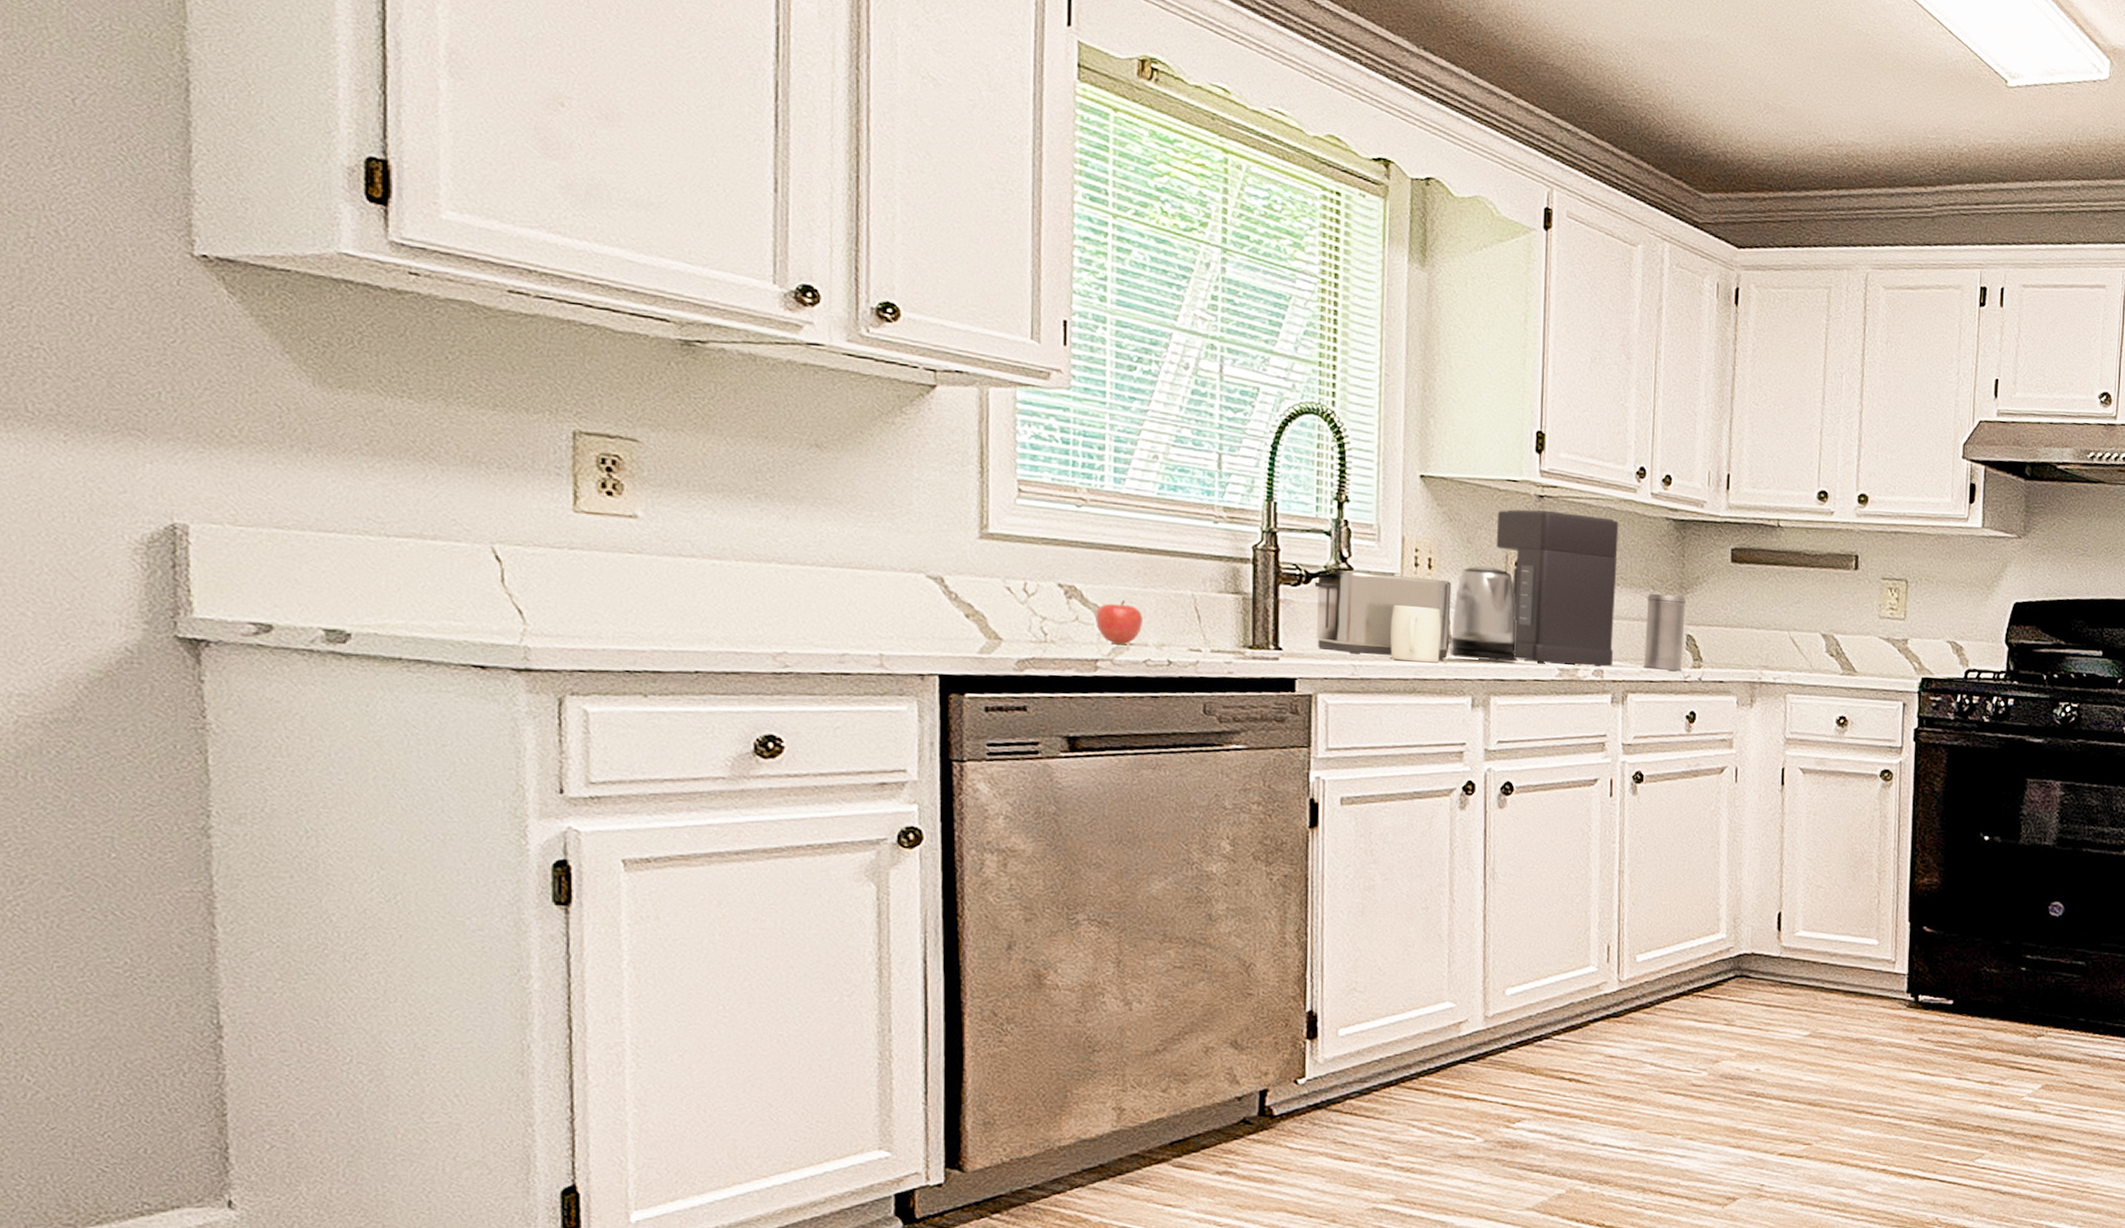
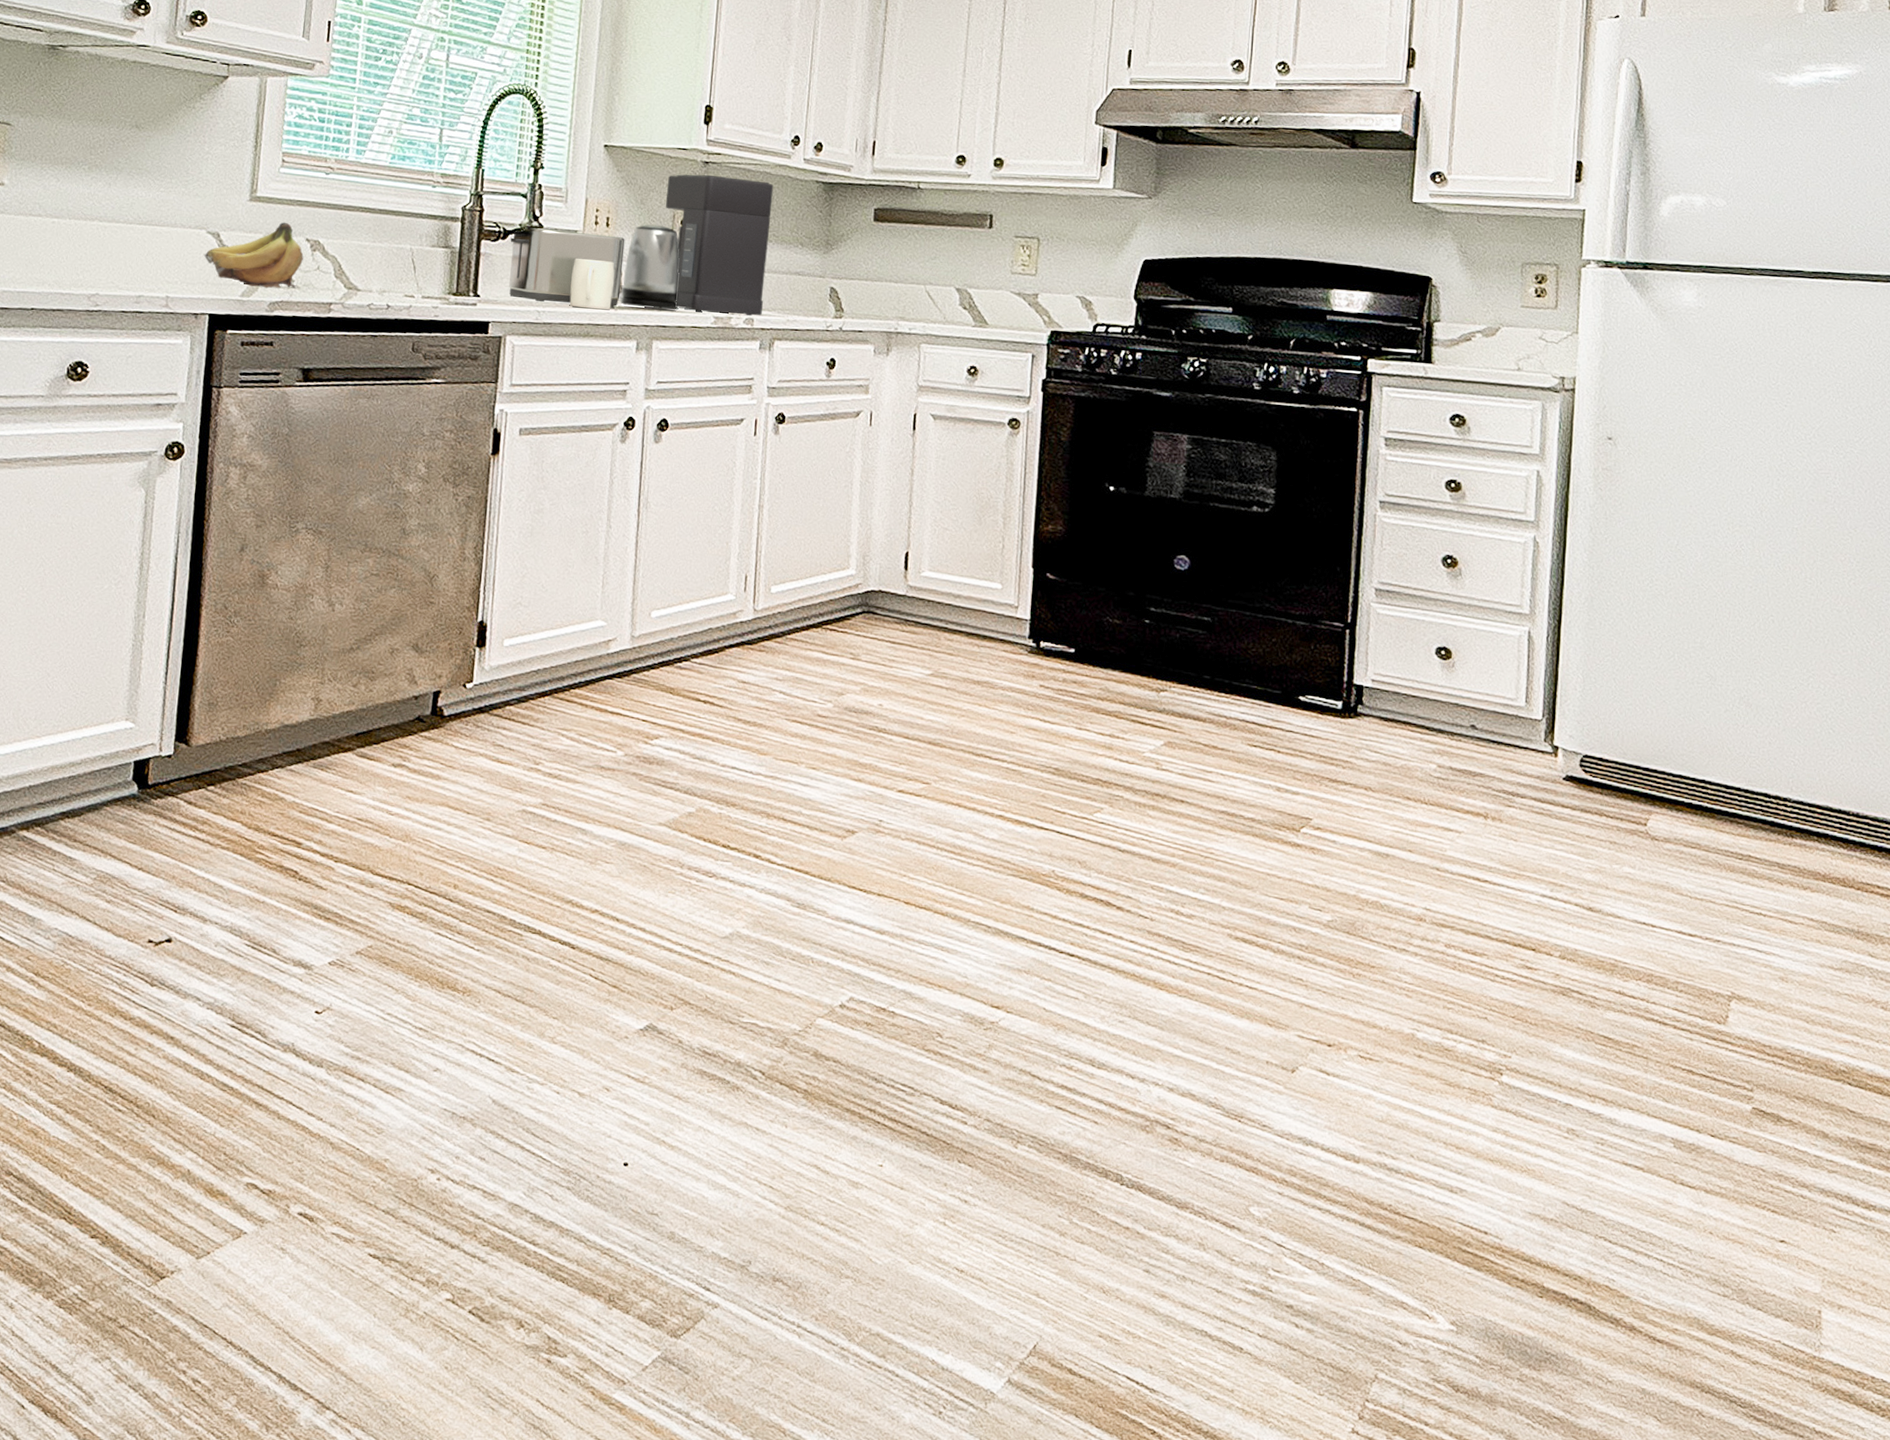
fruit: none [925,564,1056,643] -> present [203,222,304,289]
fruit: present [1096,600,1144,644] -> none [332,253,370,290]
canister: present [1643,593,1686,672] -> none [789,249,831,322]

